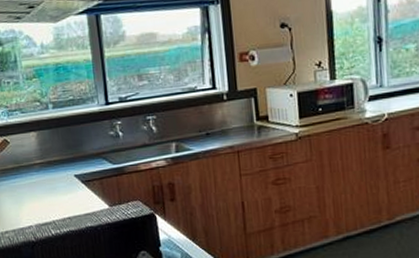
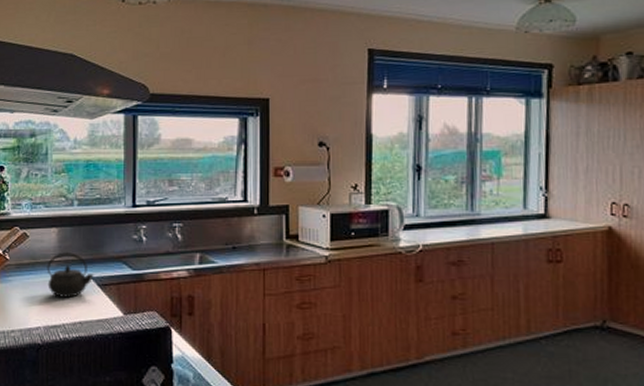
kettle: none [30,154,77,198] -> present [47,252,94,299]

